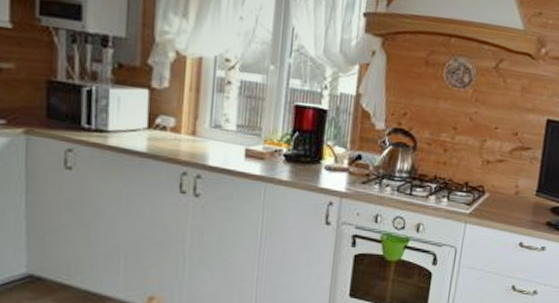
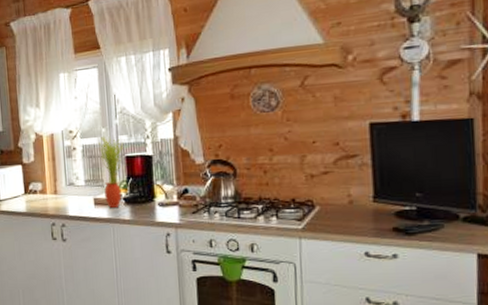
potted plant: none [260,74,294,165] -> present [97,135,123,209]

